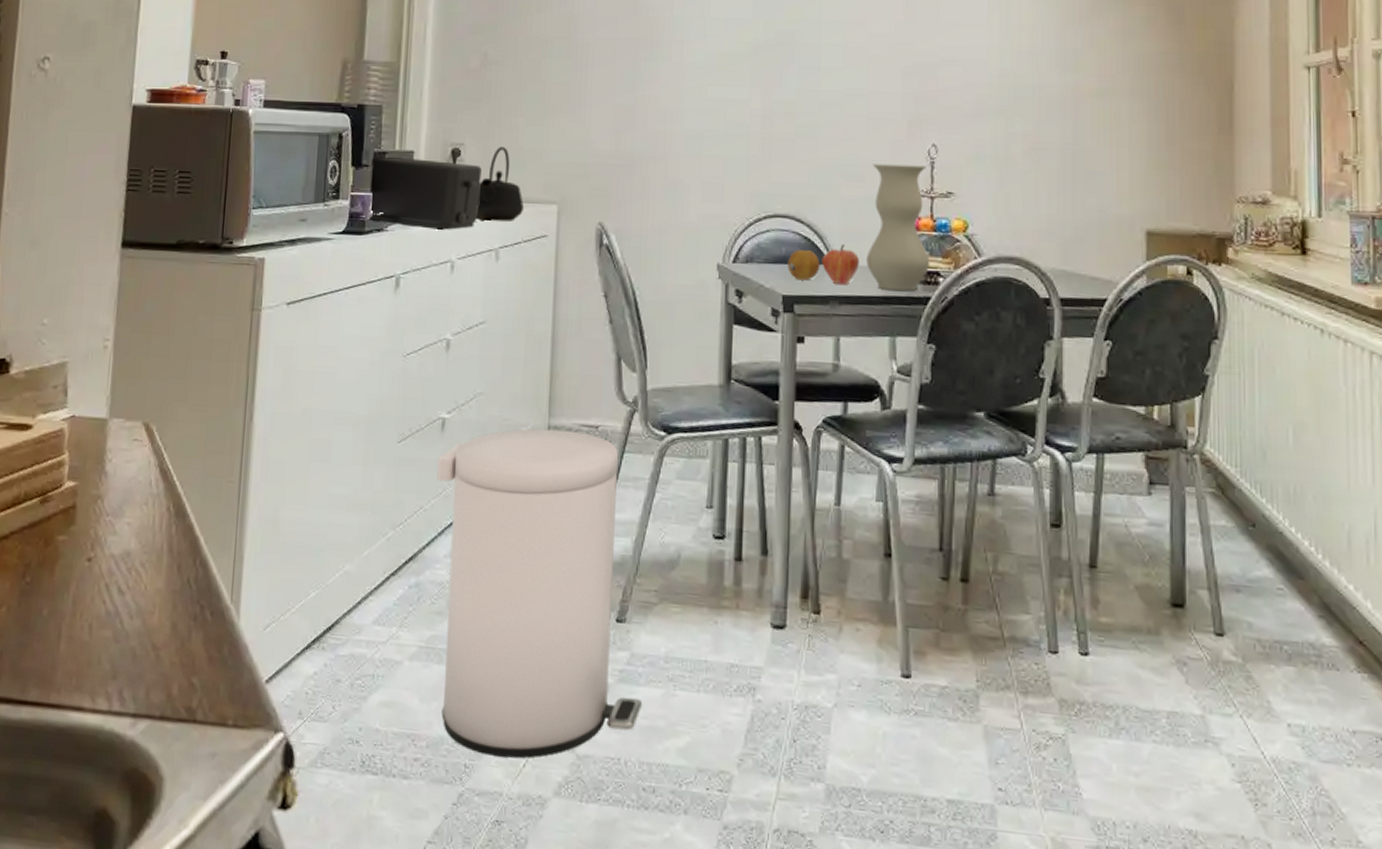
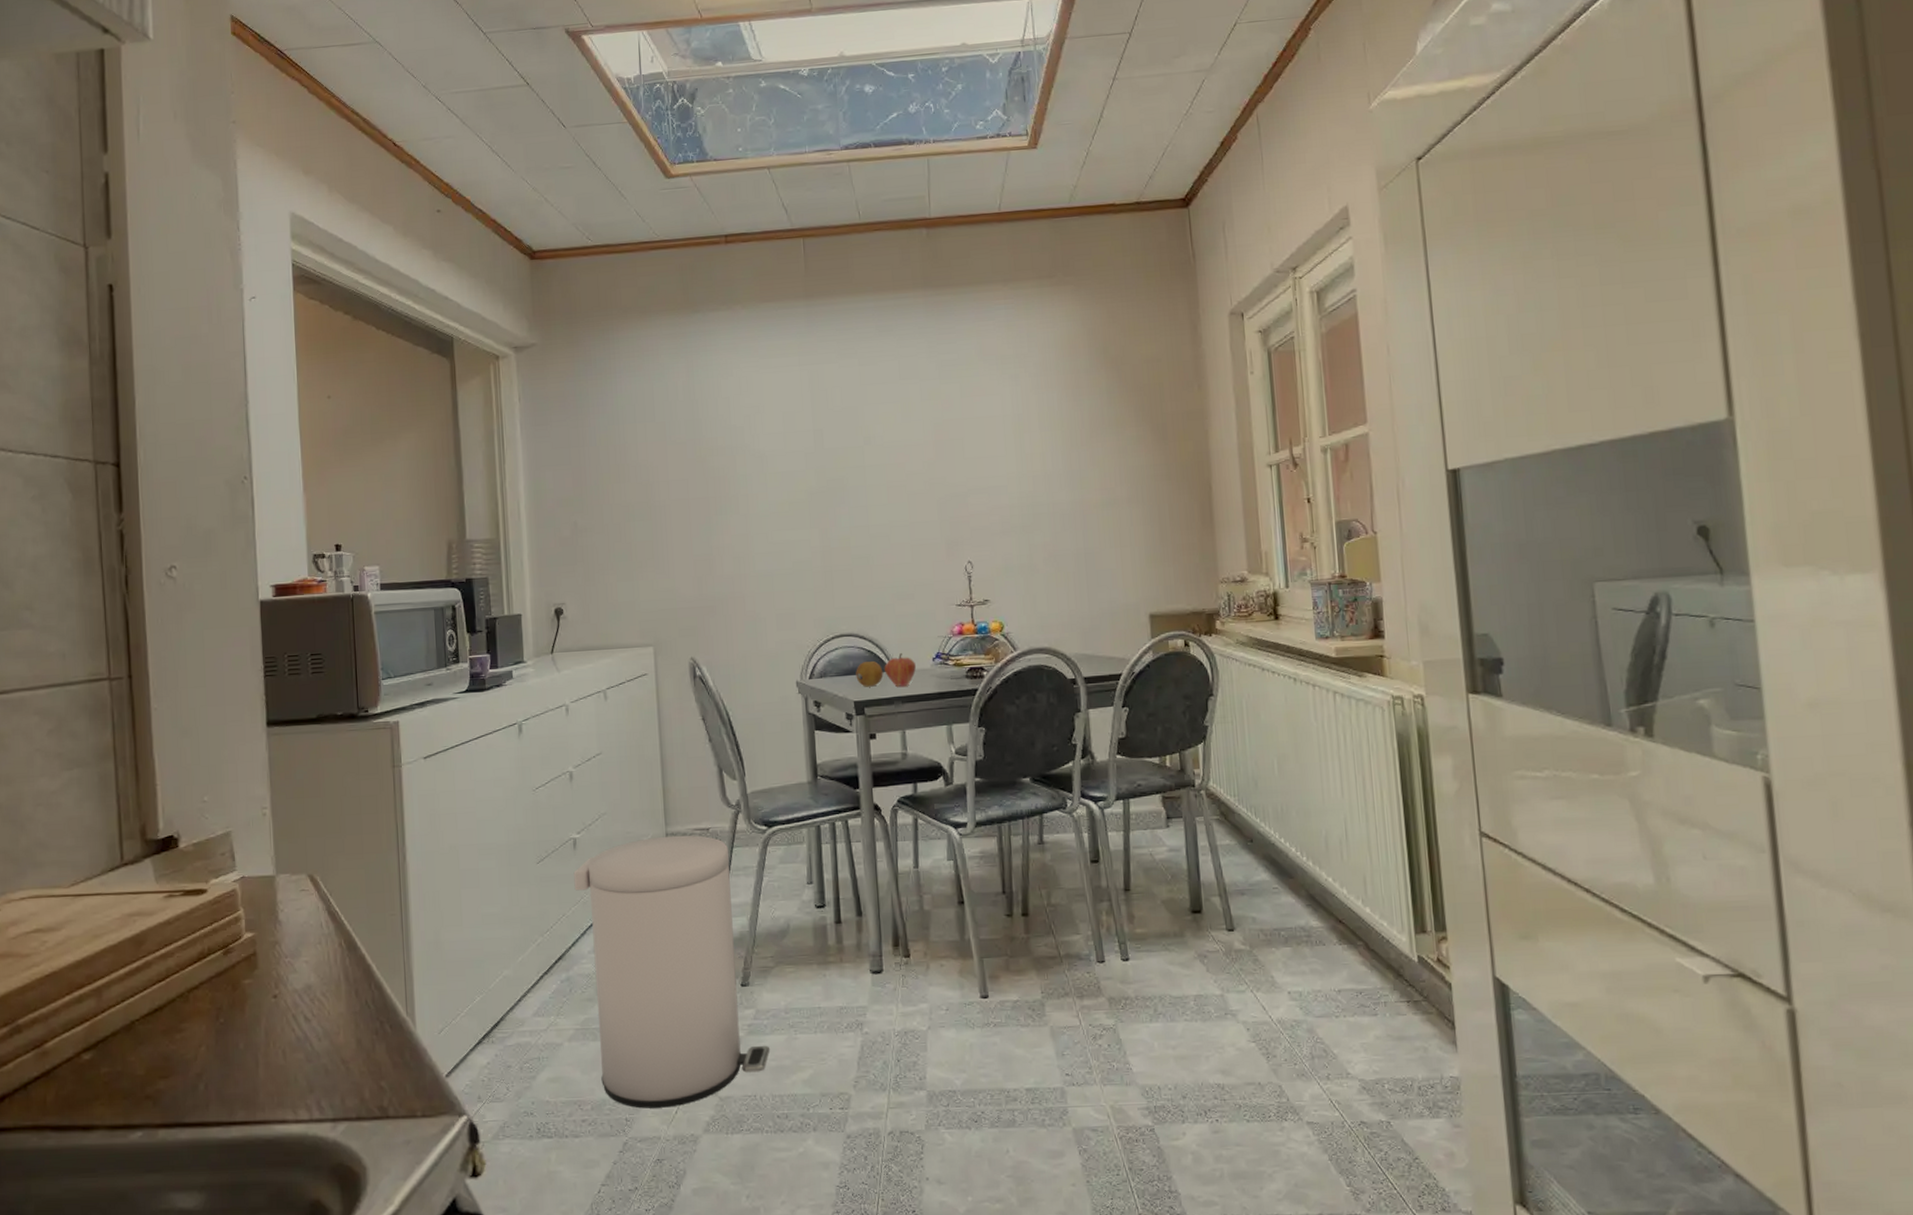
toaster: present [367,157,482,231] -> none [484,620,584,680]
kettle: present [476,146,525,223] -> none [582,602,625,668]
vase: present [866,164,930,292] -> none [920,580,975,687]

